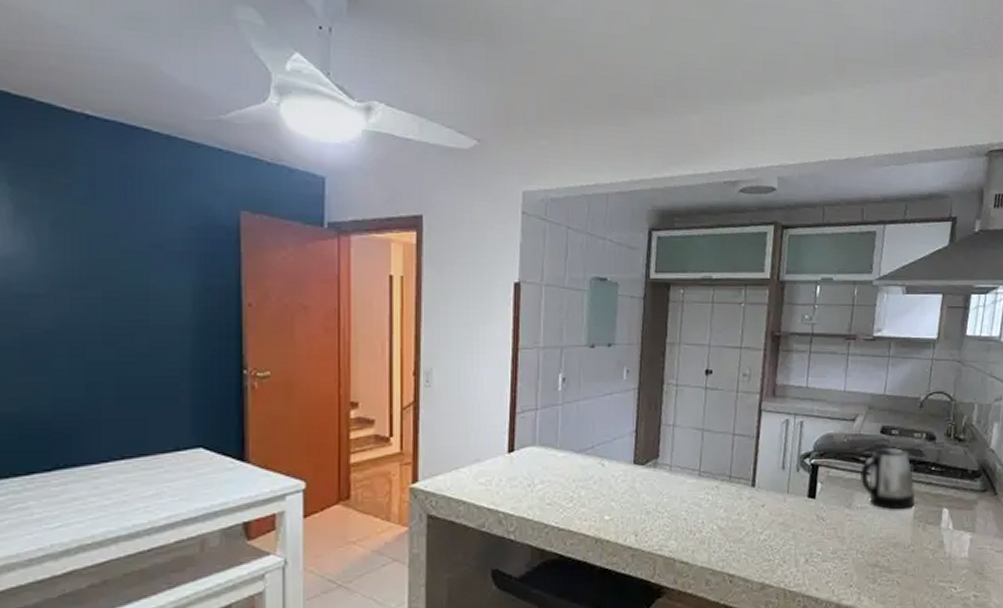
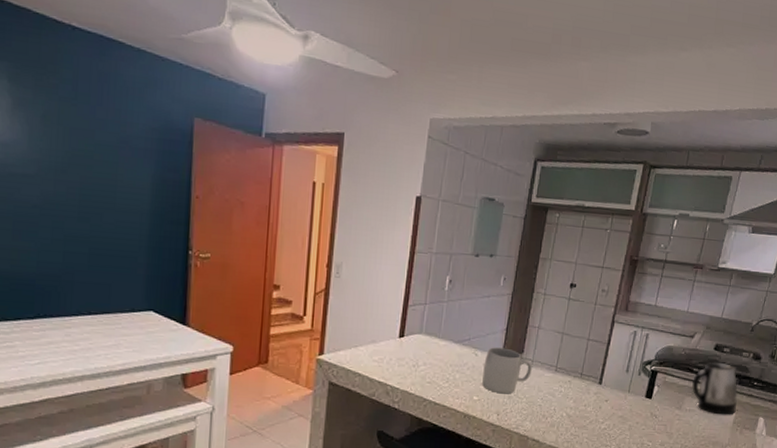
mug: none [613,453,671,510] -> present [482,347,532,394]

